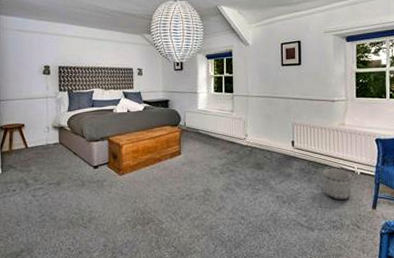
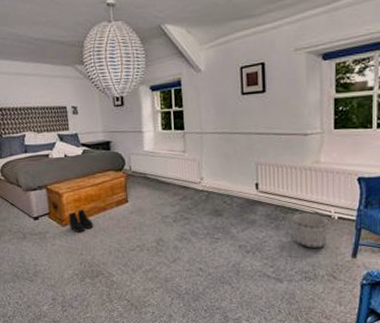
boots: none [126,159,149,181] -> present [68,208,94,232]

